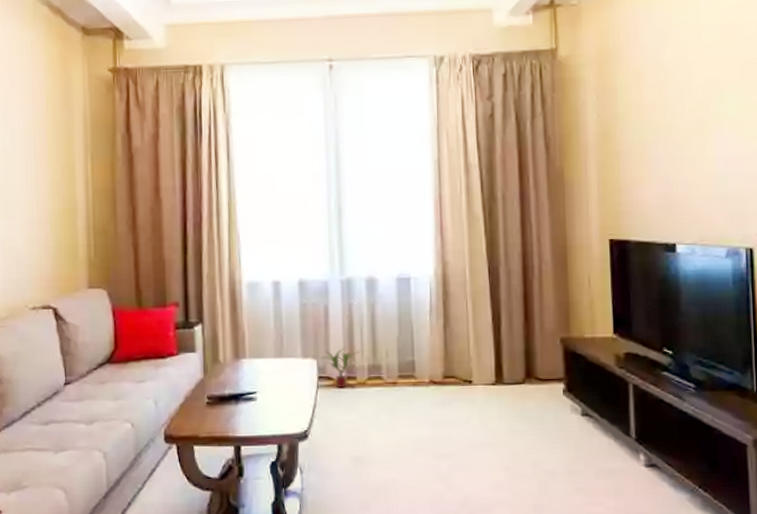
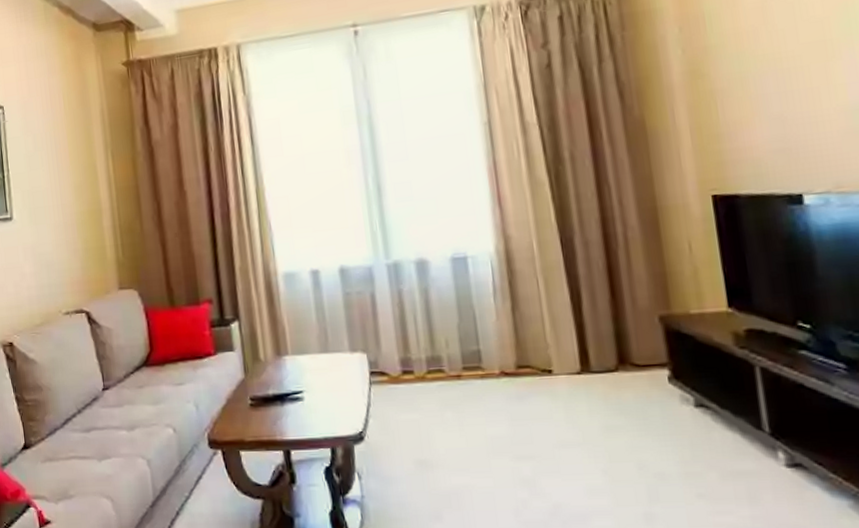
potted plant: present [321,348,360,389] -> none [371,339,415,385]

